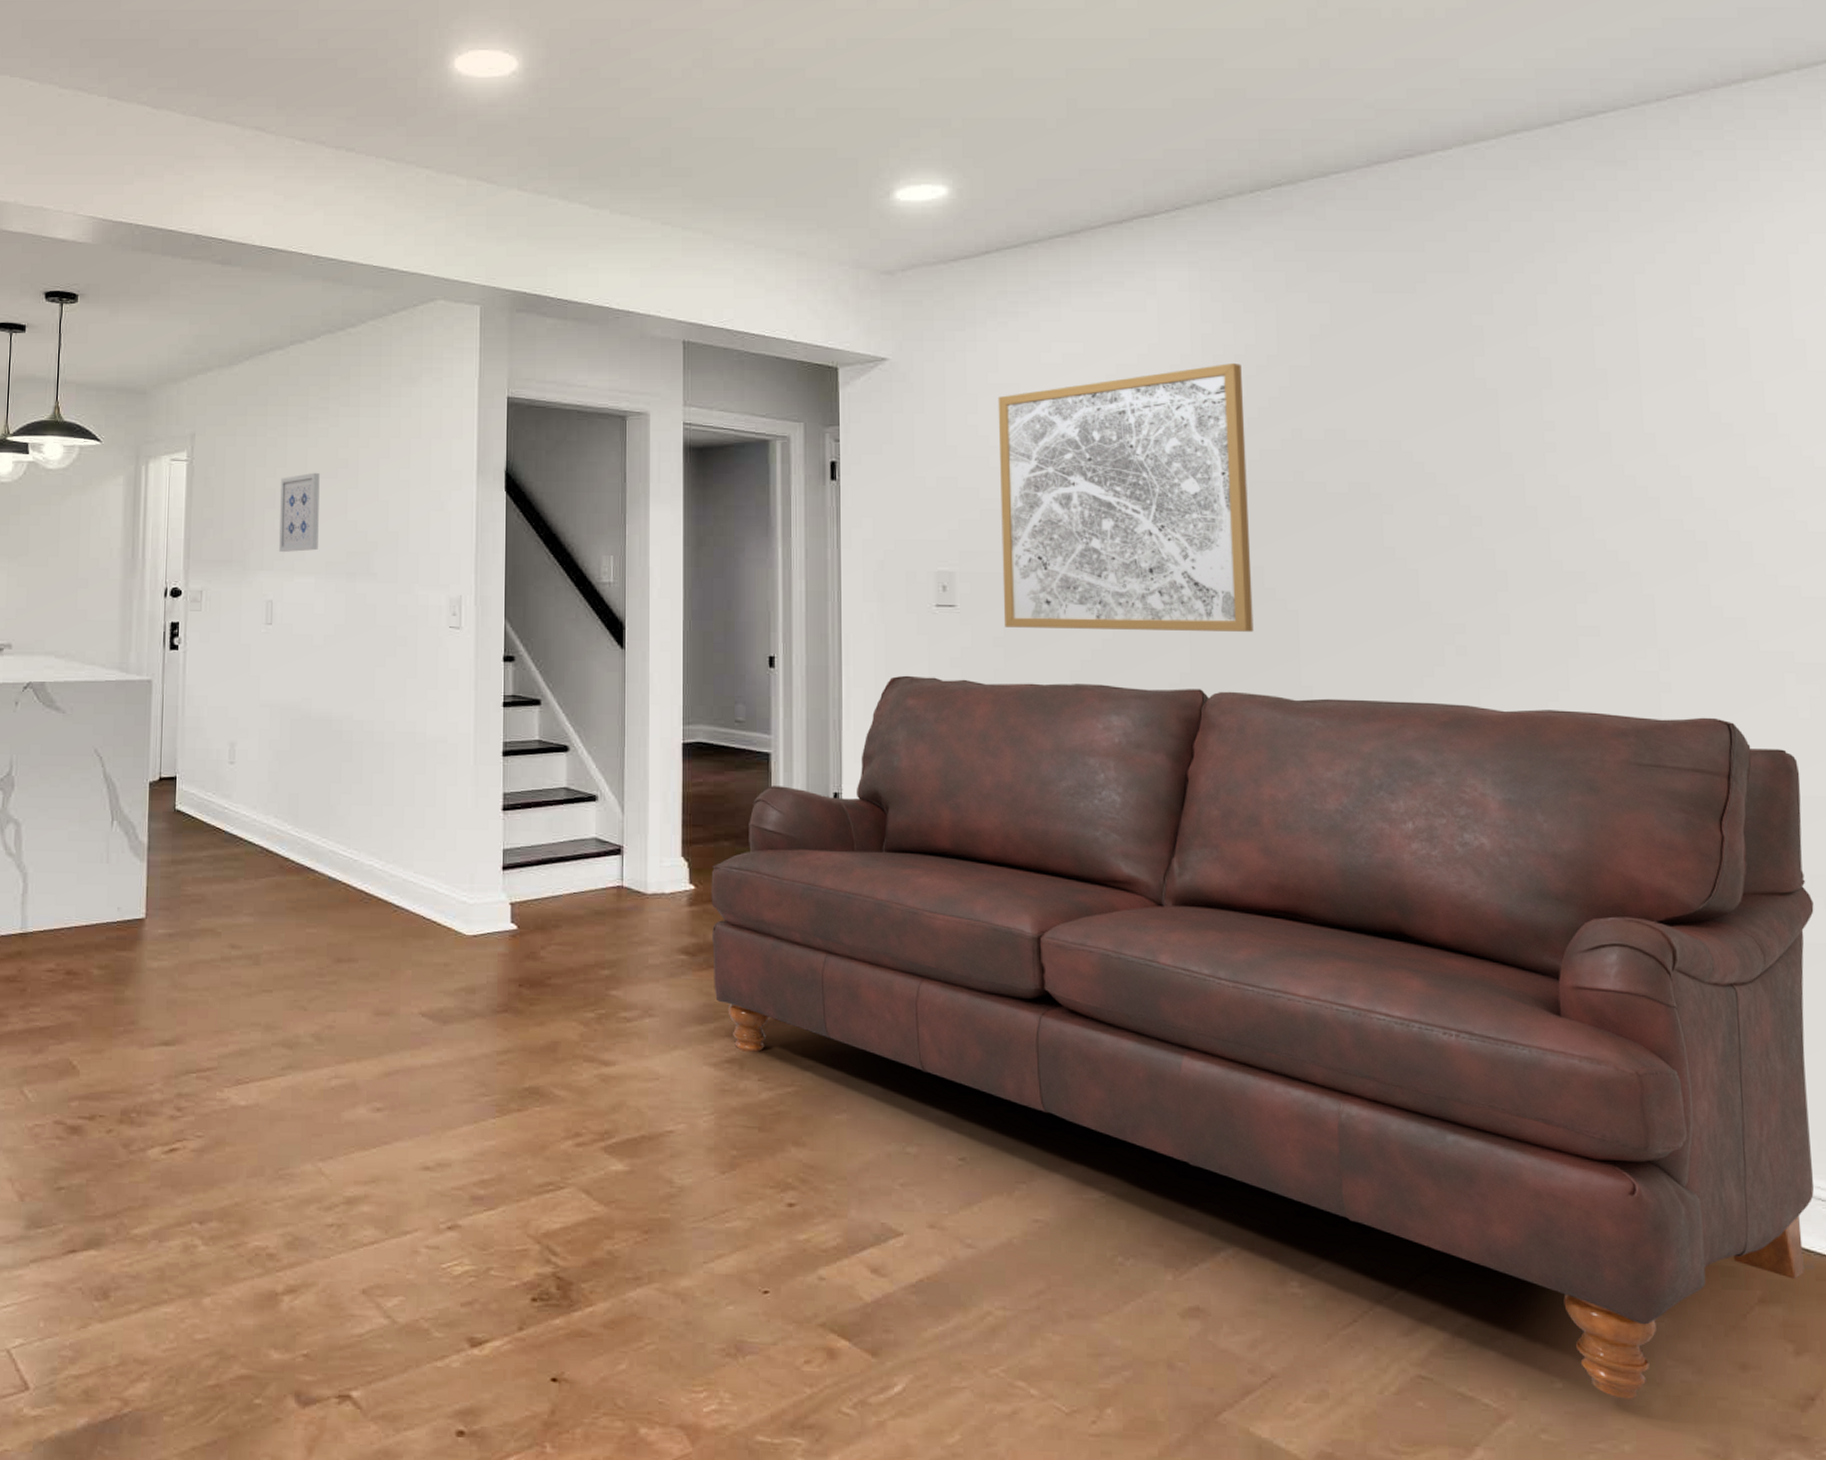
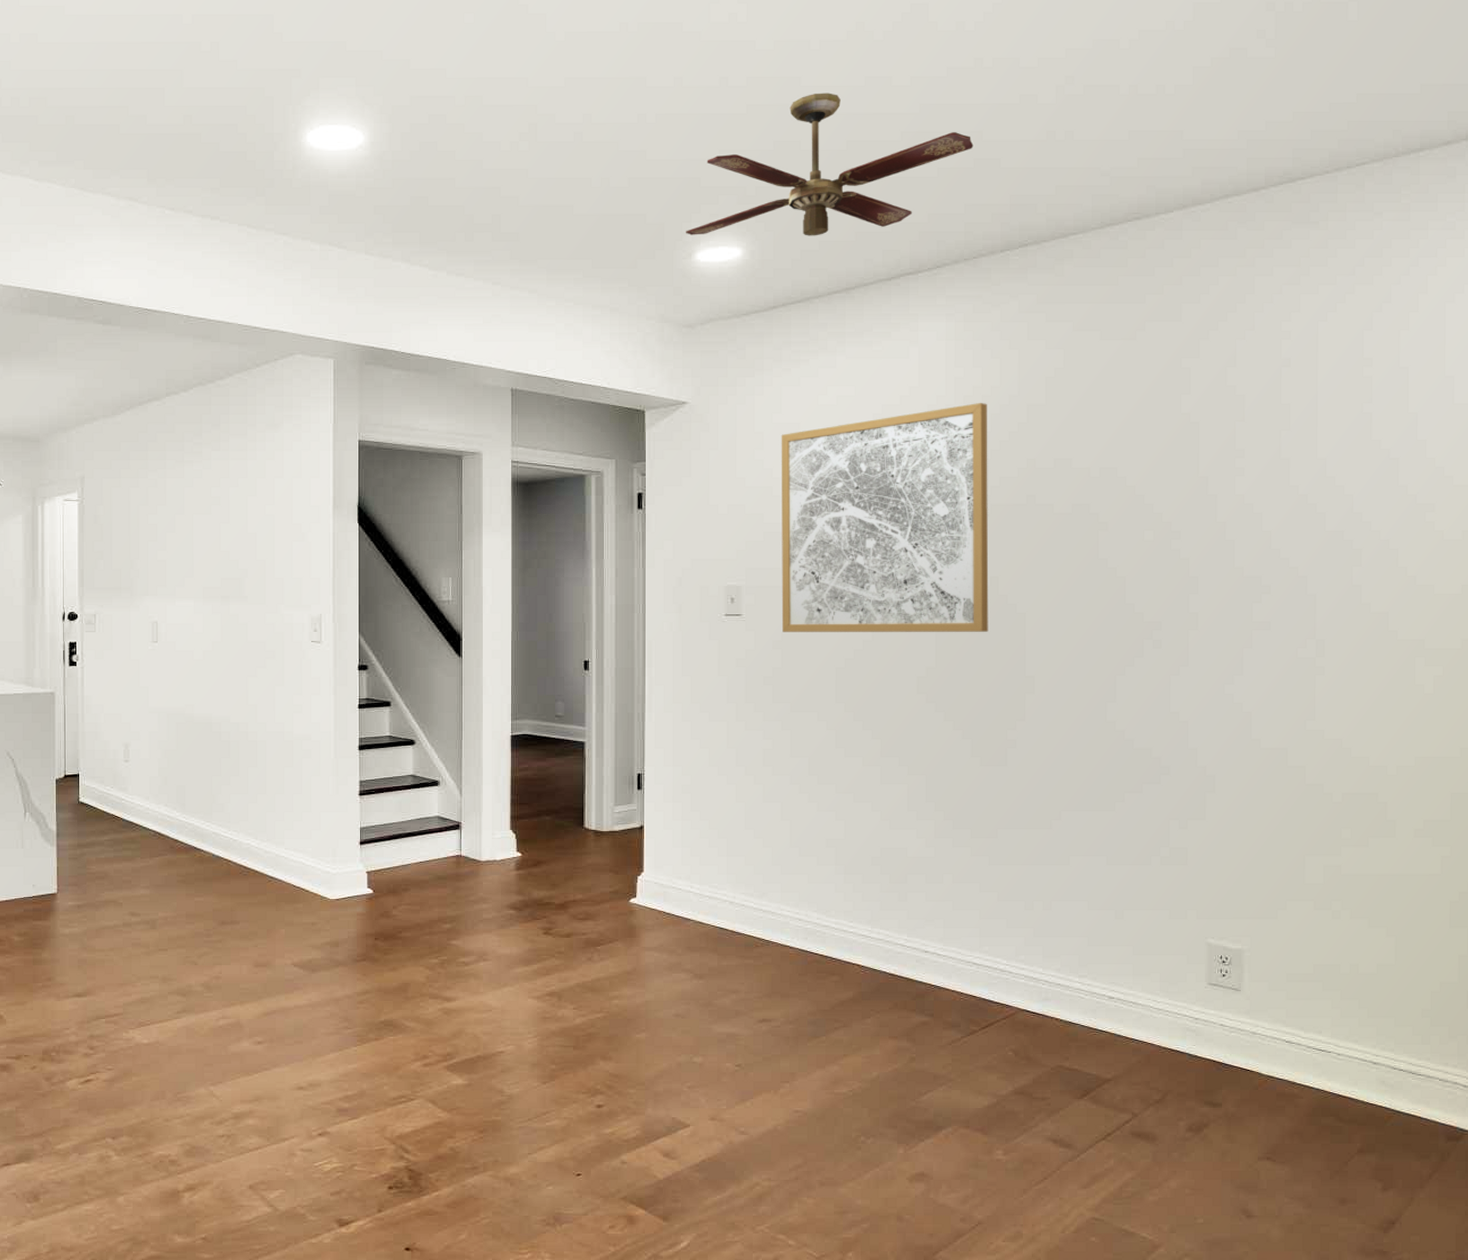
wall art: present [279,472,320,552] -> none [161,509,196,579]
sofa: present [711,675,1814,1399] -> none [535,674,1424,1229]
ceiling fan: none [883,16,1214,174] -> present [686,92,974,236]

